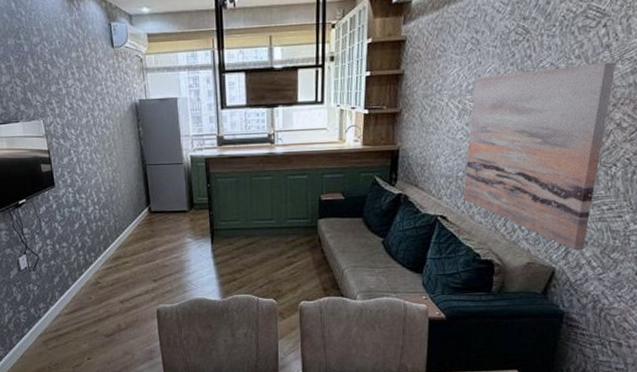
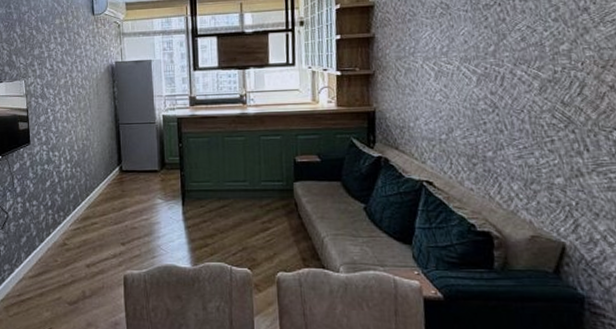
wall art: present [463,62,616,251] -> none [448,24,599,224]

